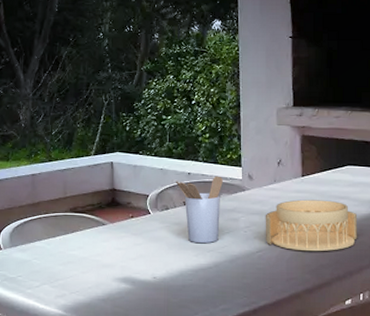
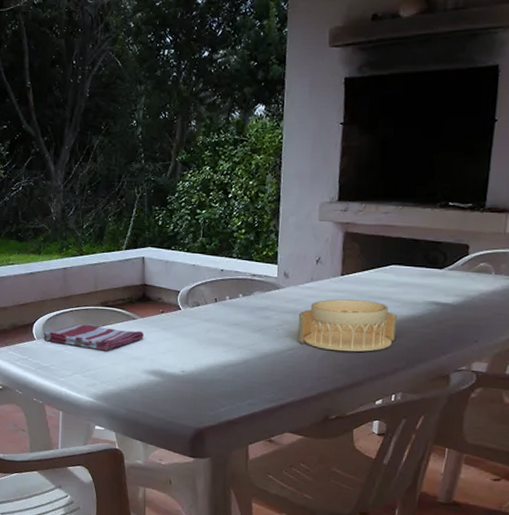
dish towel: none [10,231,114,259] -> present [43,324,144,351]
utensil holder: present [175,176,223,244] -> none [207,273,257,341]

